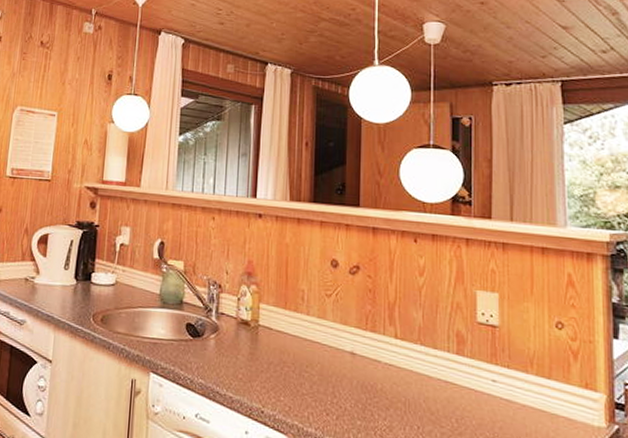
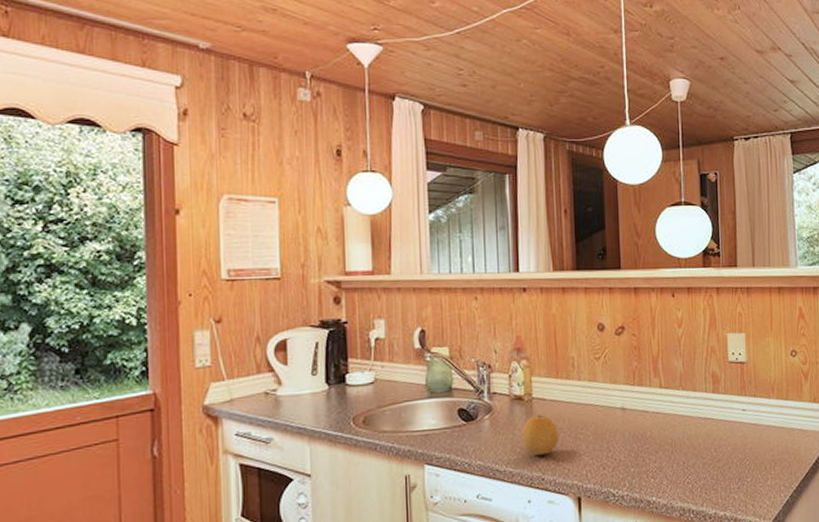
fruit: none [244,343,283,387] -> present [521,414,559,456]

